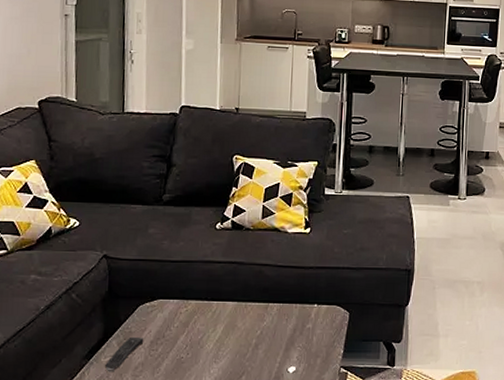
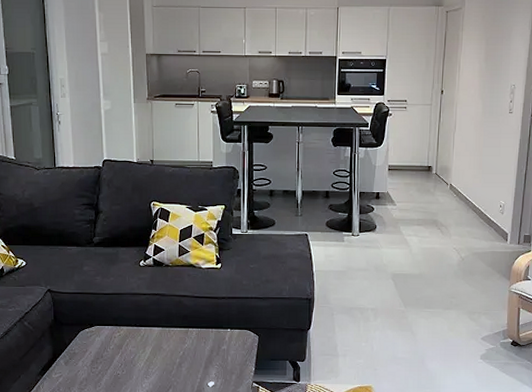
remote control: present [105,336,144,372] -> none [56,357,86,386]

